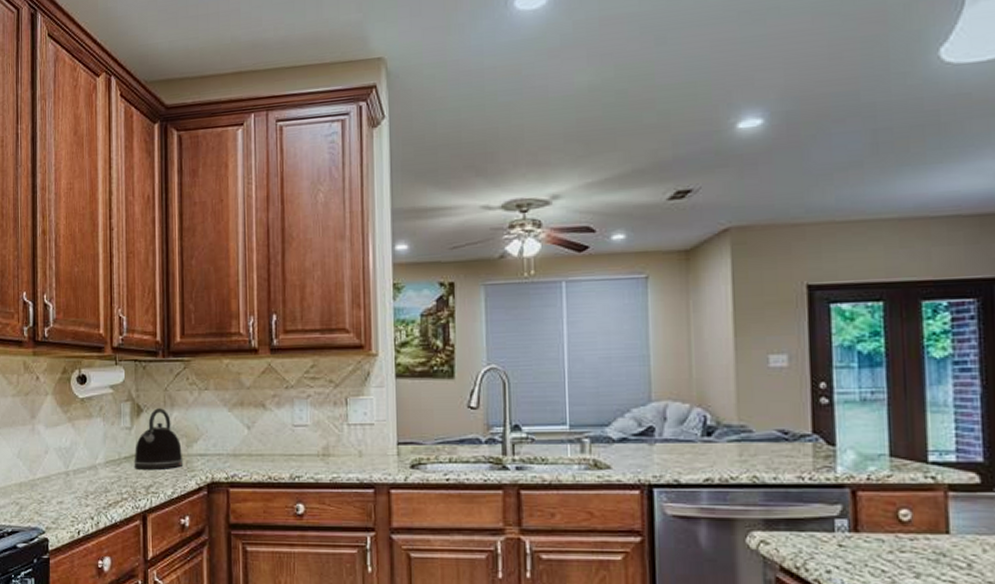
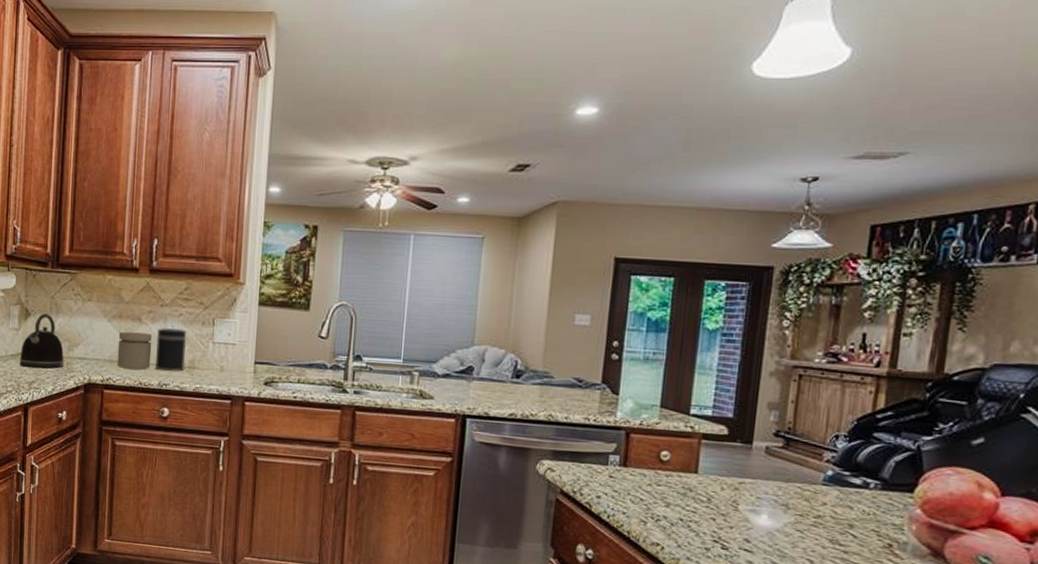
jar: none [241,420,280,462] -> present [117,331,152,370]
cylinder: none [284,411,319,462] -> present [156,328,186,372]

